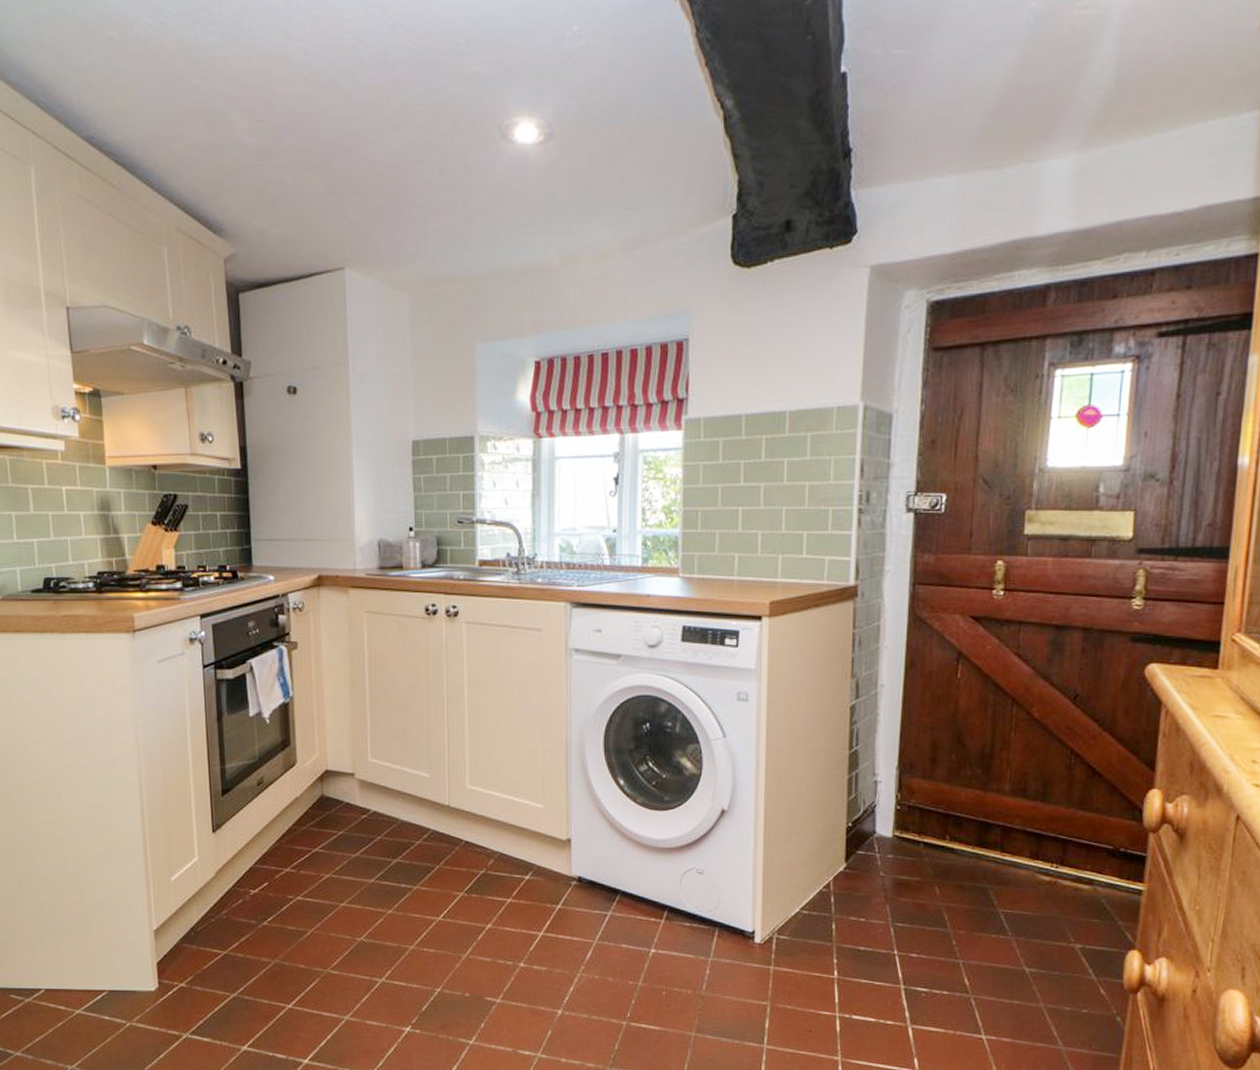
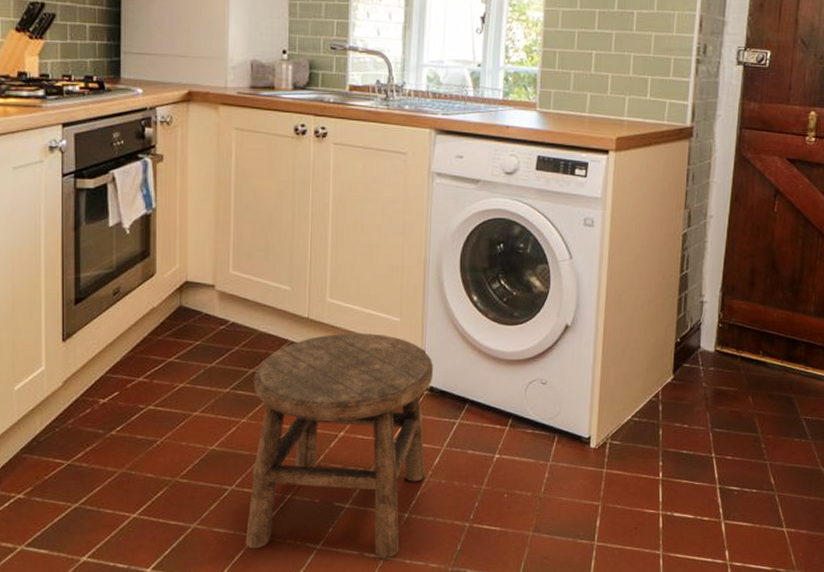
stool: none [398,821,580,1056] -> present [245,333,433,558]

